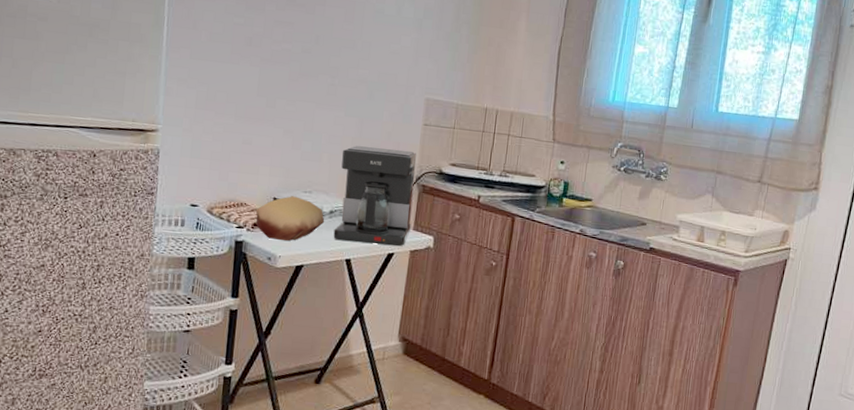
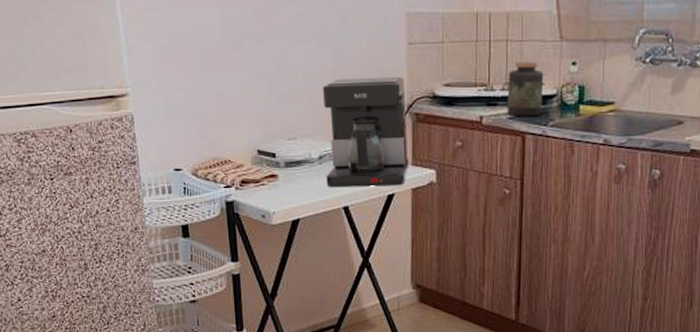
bread loaf: present [256,196,325,241] -> none [242,145,315,195]
jar: none [501,154,537,203] -> present [507,61,544,117]

